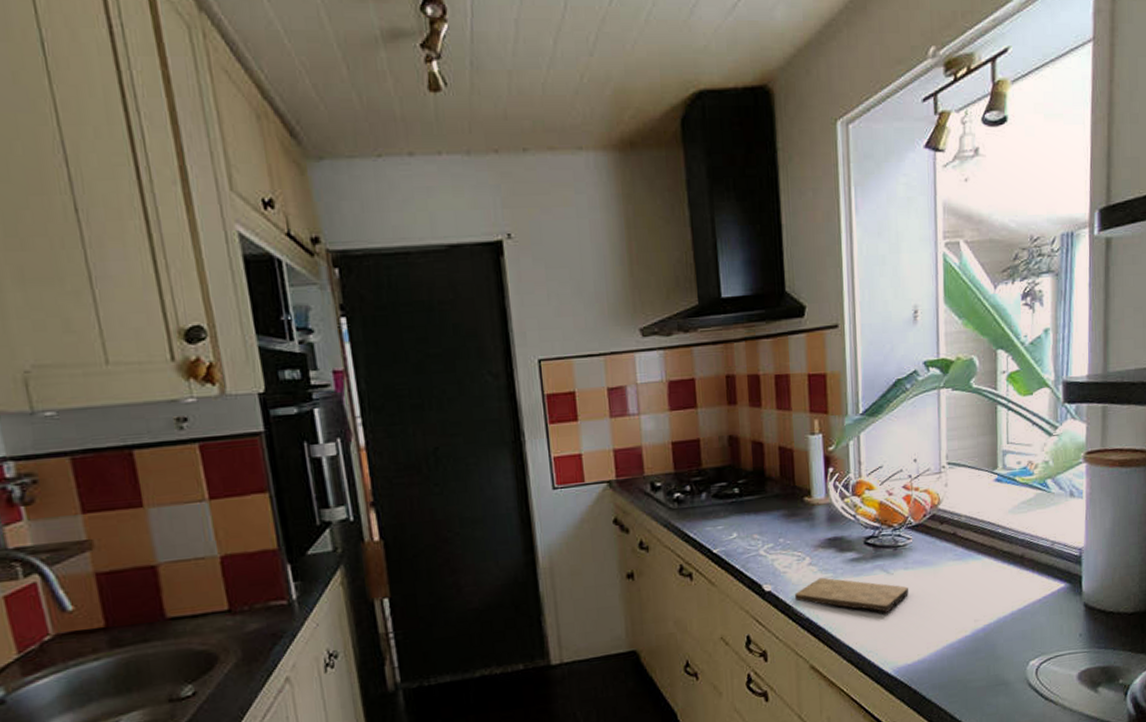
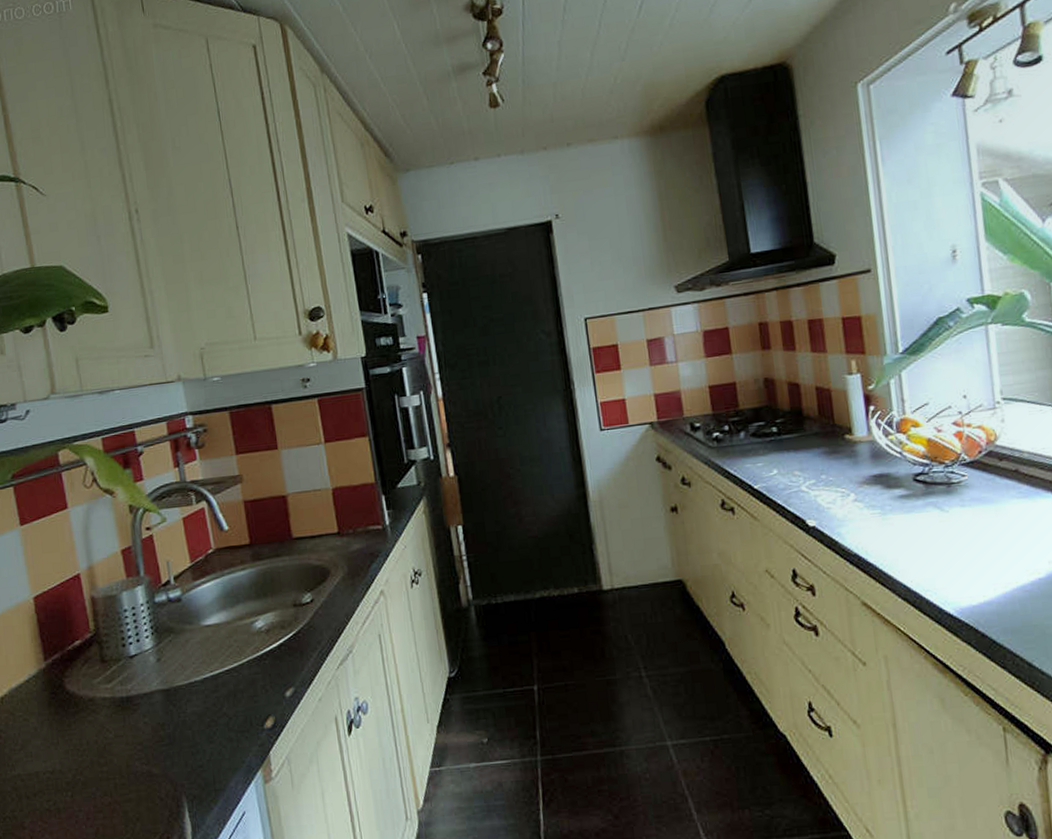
cutting board: present [794,577,908,613] -> none [840,513,968,551]

